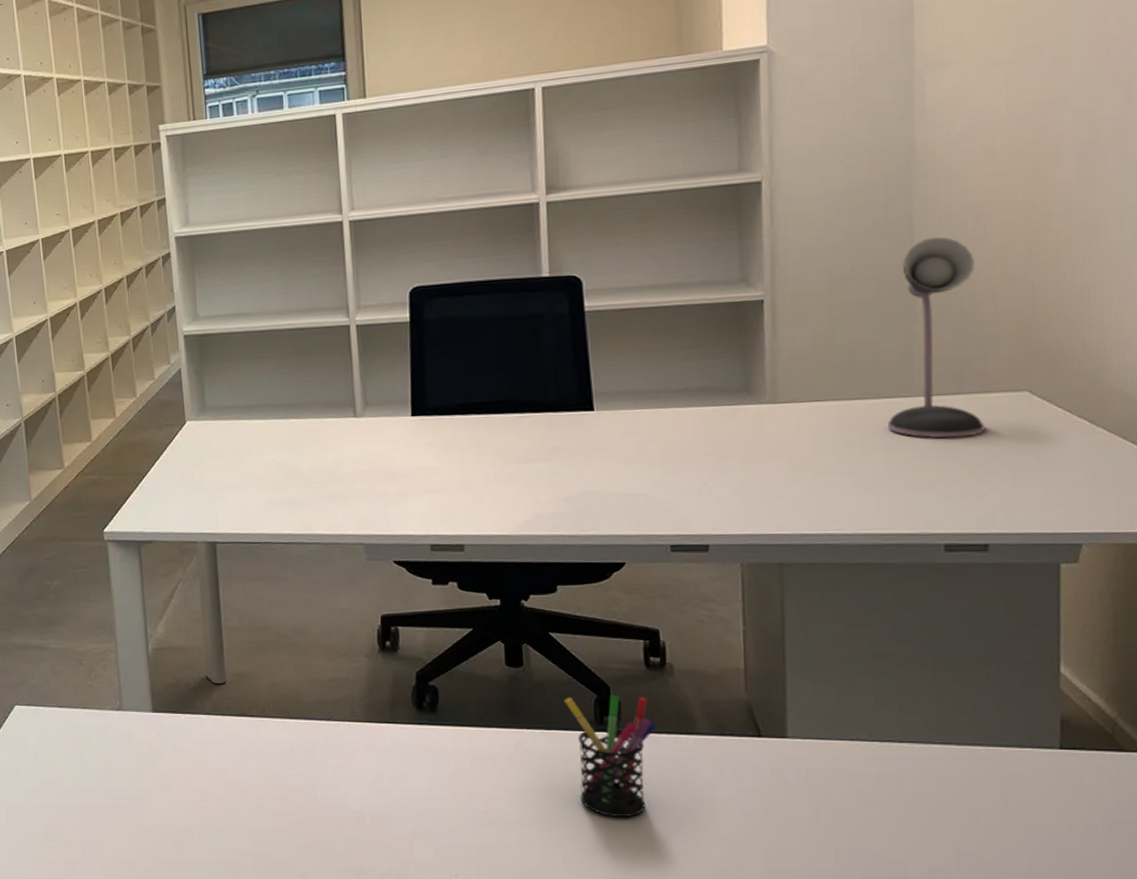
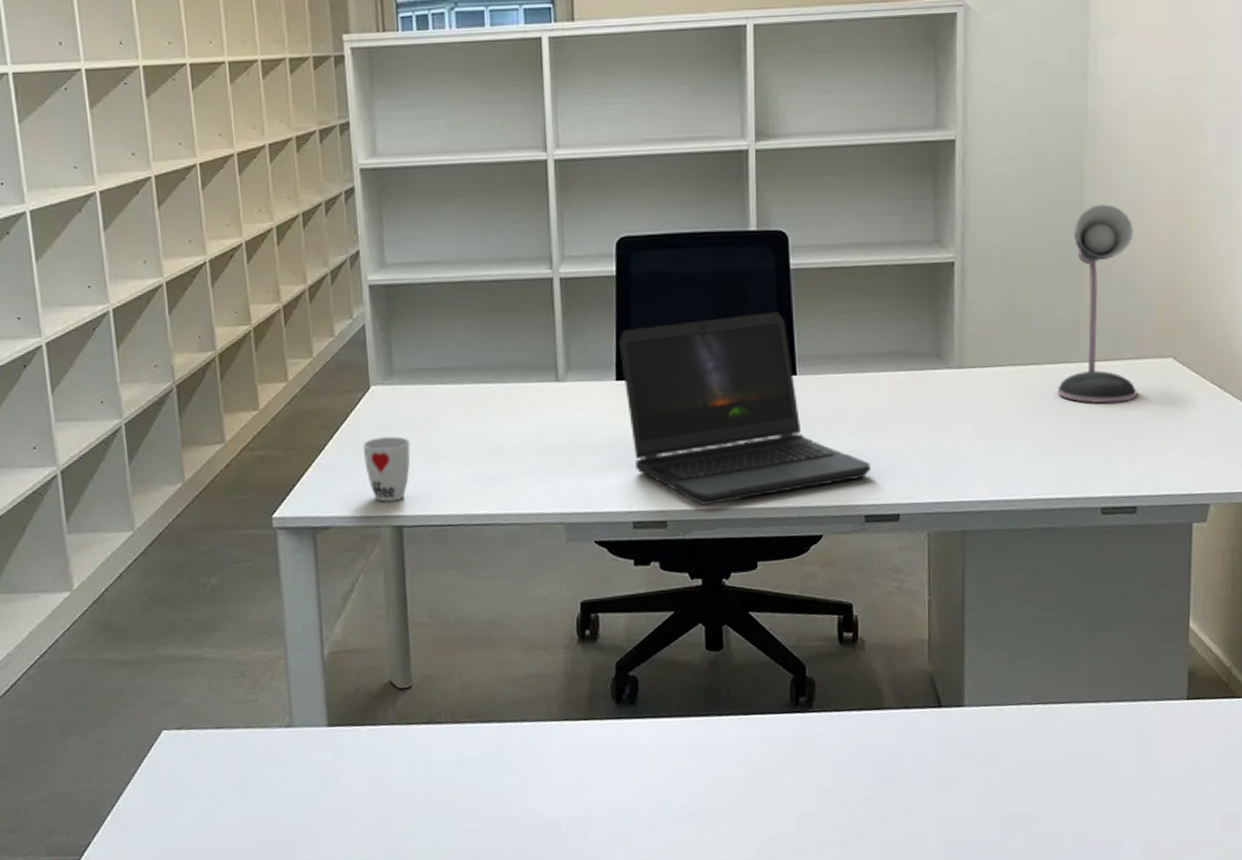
cup: none [179,464,222,521] -> present [362,435,411,502]
laptop computer: none [413,351,677,531] -> present [619,311,872,505]
pen holder: present [564,695,656,818] -> none [762,674,848,802]

